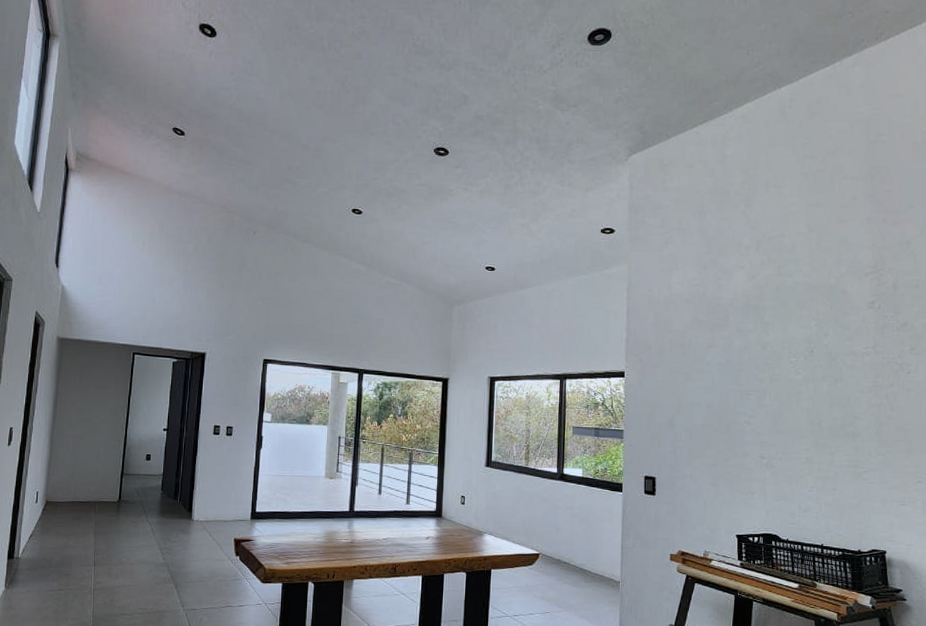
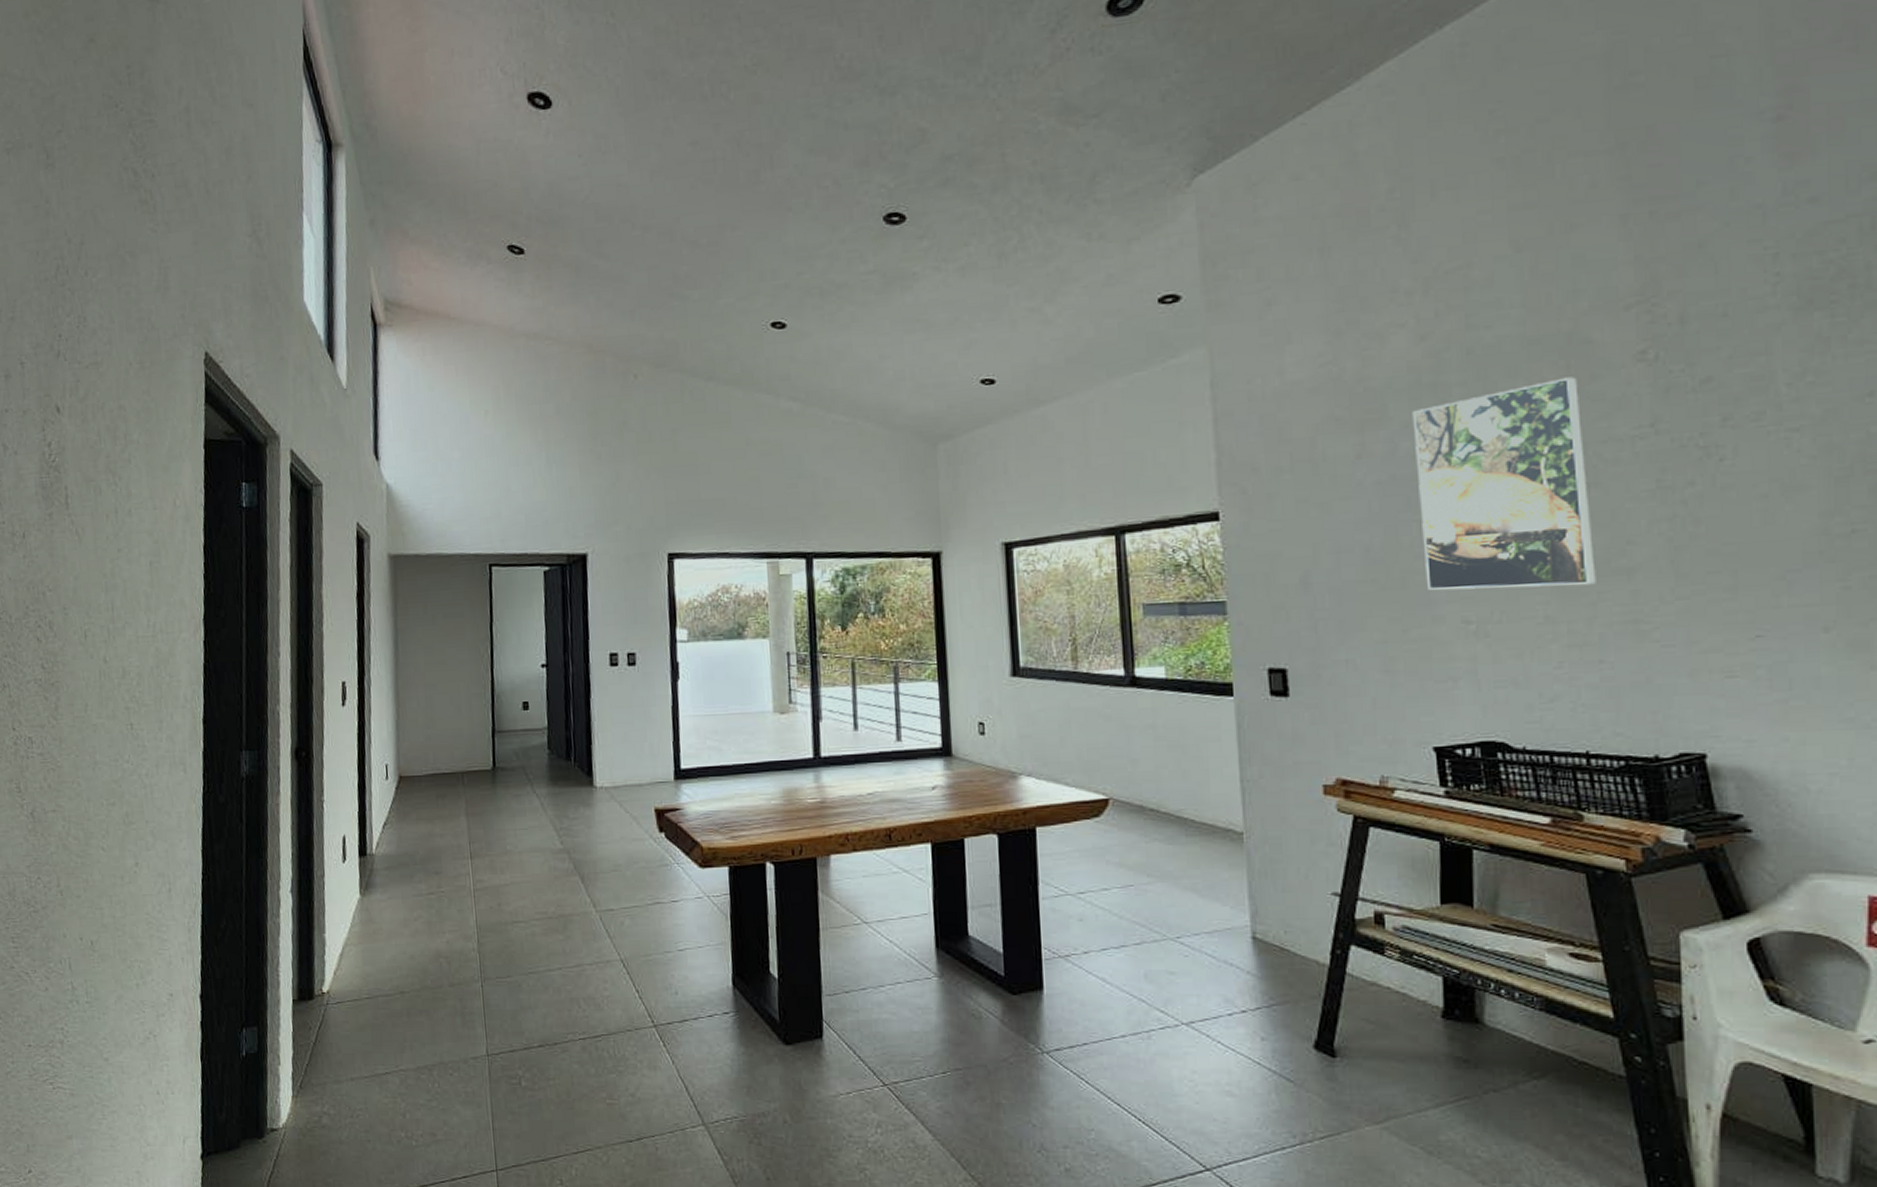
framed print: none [741,312,837,442] -> present [1412,376,1596,591]

